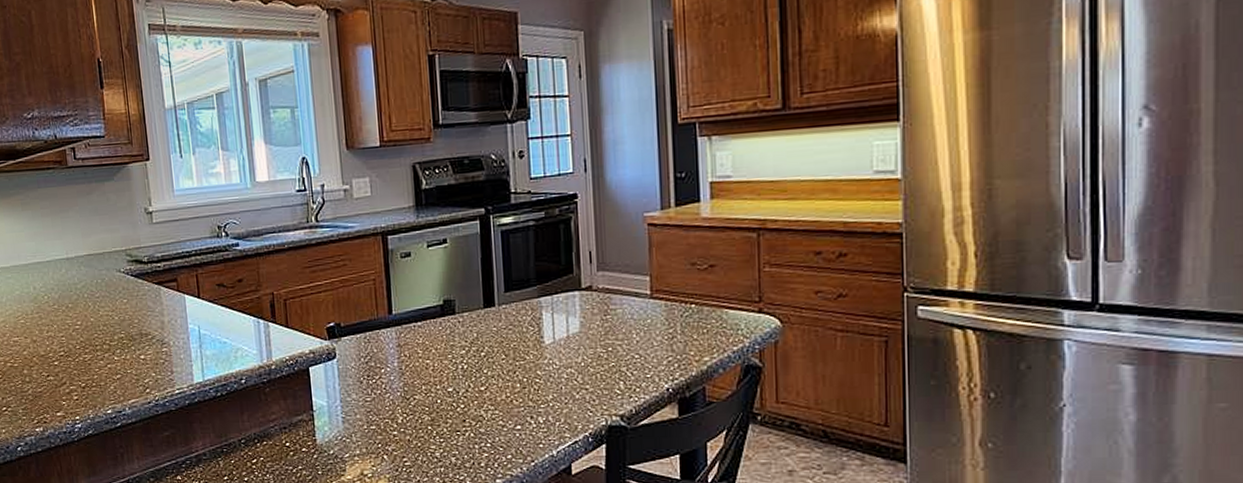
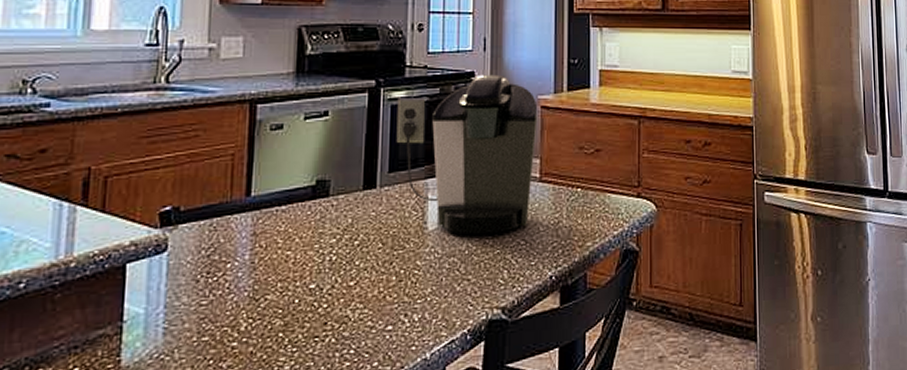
coffee maker: none [506,194,645,348] -> present [396,74,538,234]

